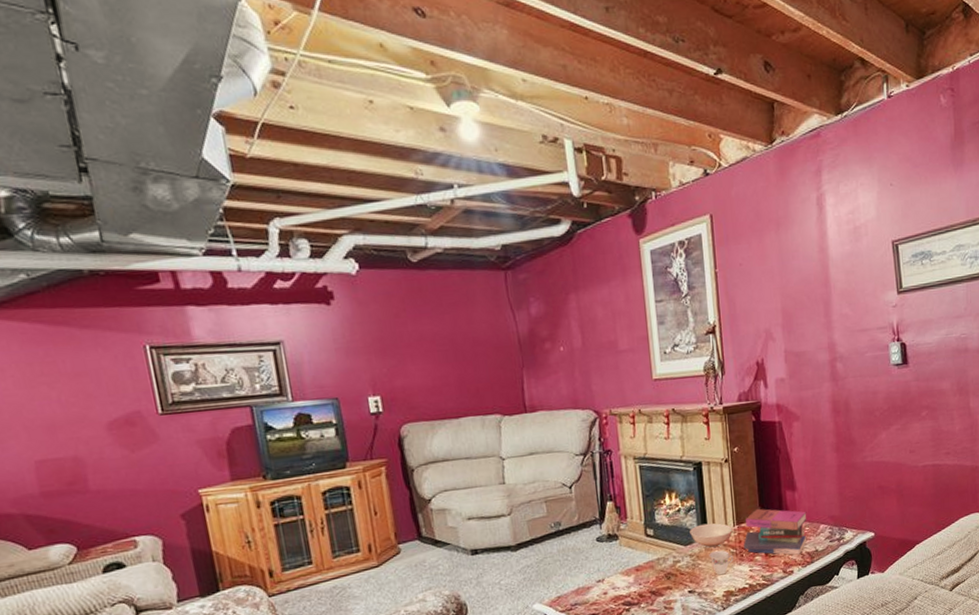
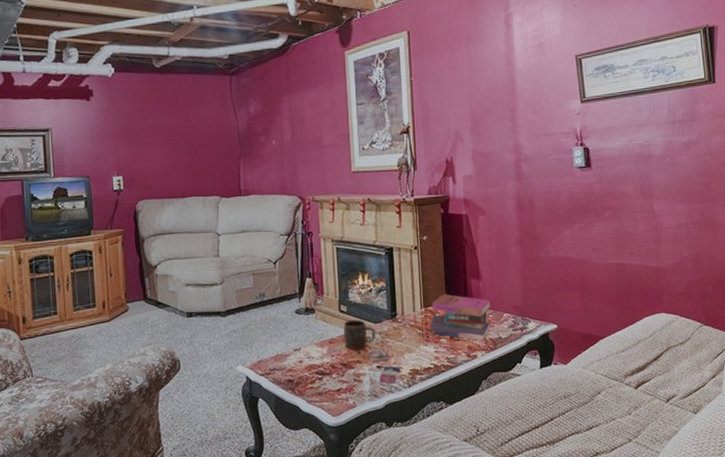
mug: none [650,542,686,577] -> present [343,319,375,351]
magazine: none [678,572,714,608] -> present [368,349,400,384]
bowl: present [690,523,733,548] -> none [380,304,420,327]
teacup: present [709,550,734,576] -> none [397,330,420,354]

